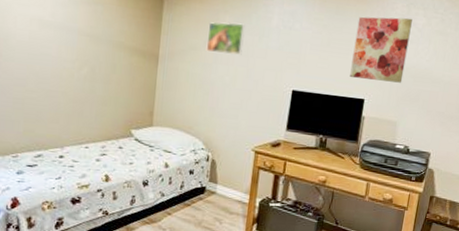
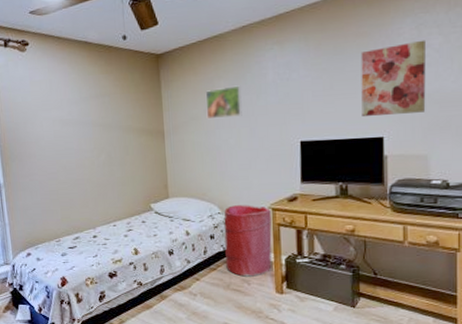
laundry hamper: none [201,143,254,216] -> present [224,205,272,277]

